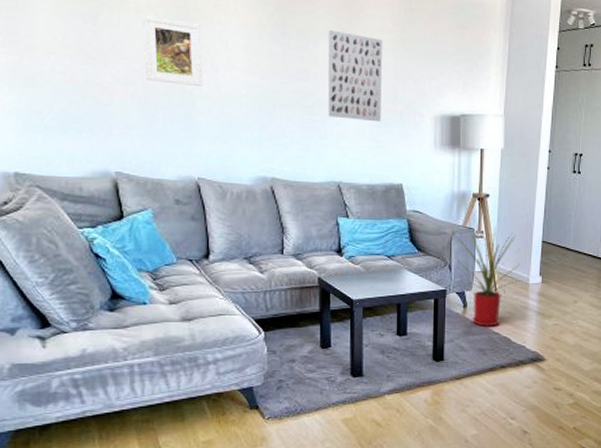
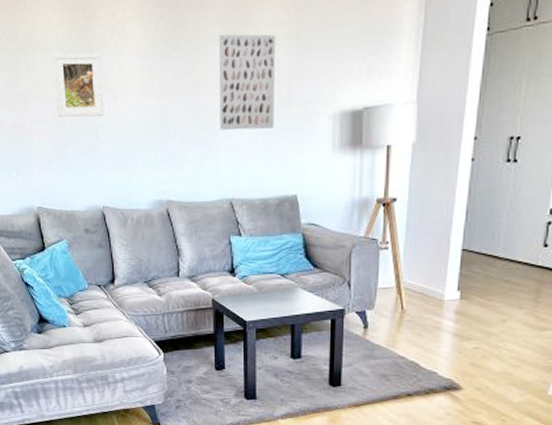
house plant: present [455,226,526,326] -> none [356,235,440,350]

